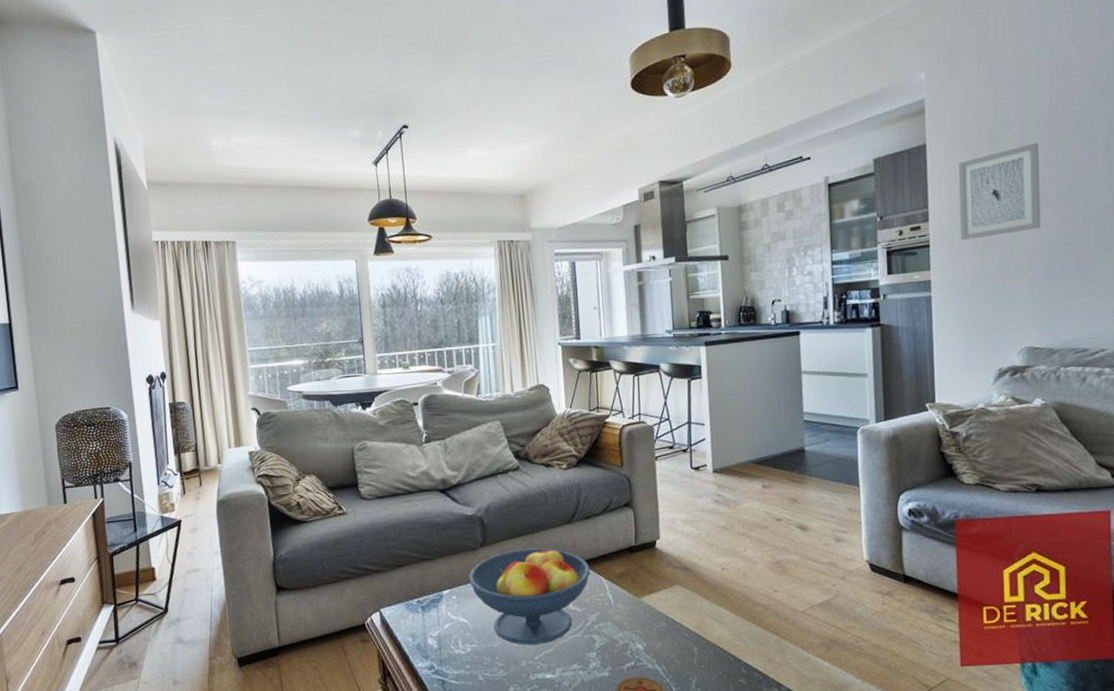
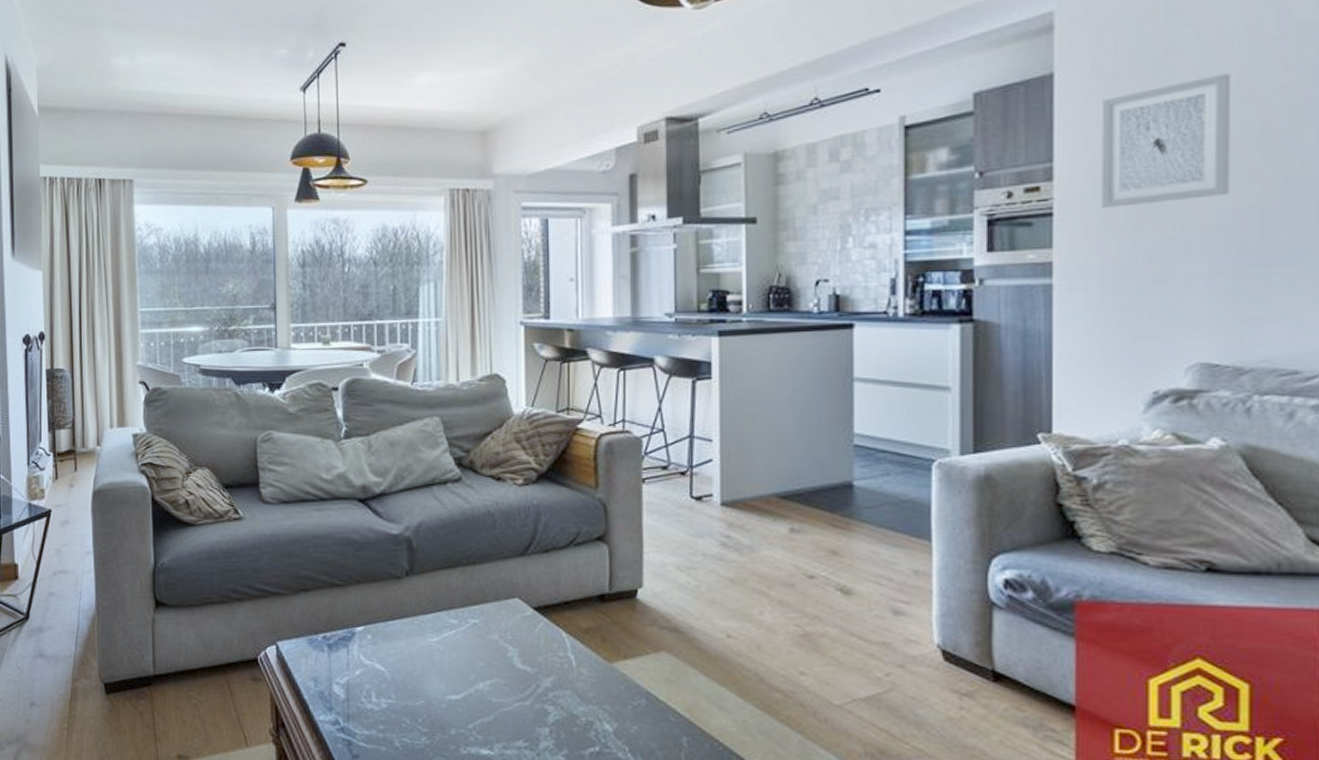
fruit bowl: present [468,545,590,645] -> none [388,581,547,709]

